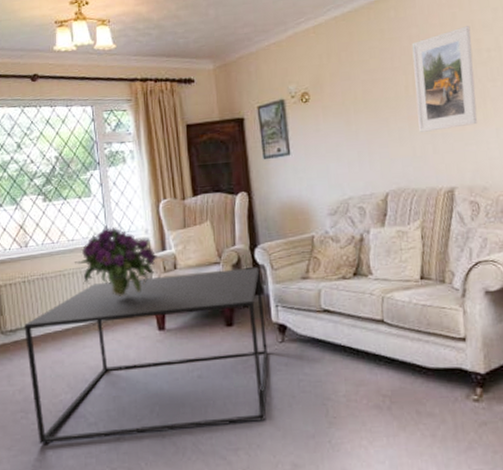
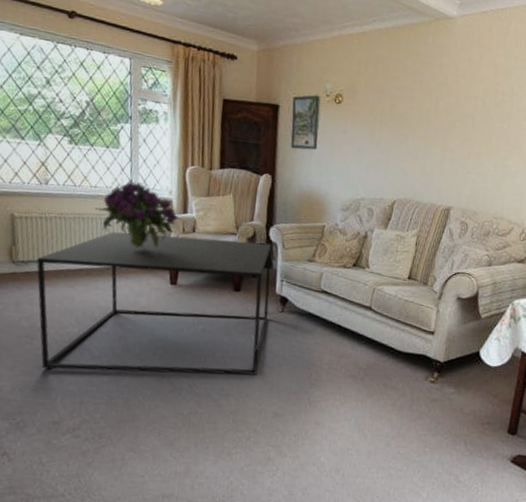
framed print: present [411,26,478,132] -> none [432,67,493,157]

